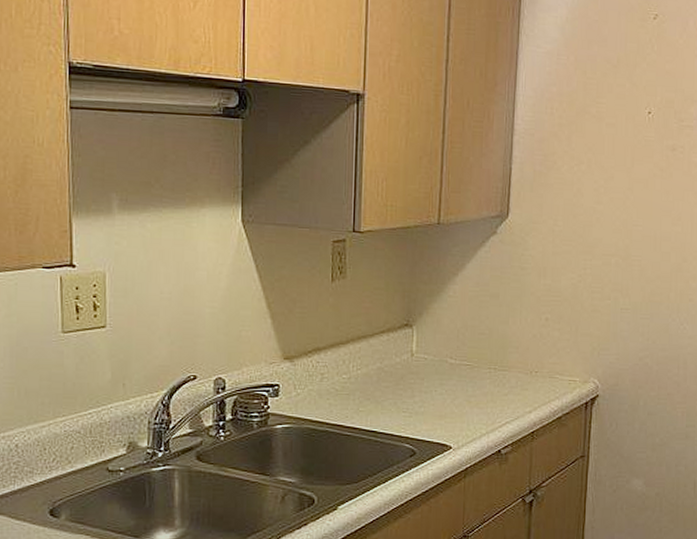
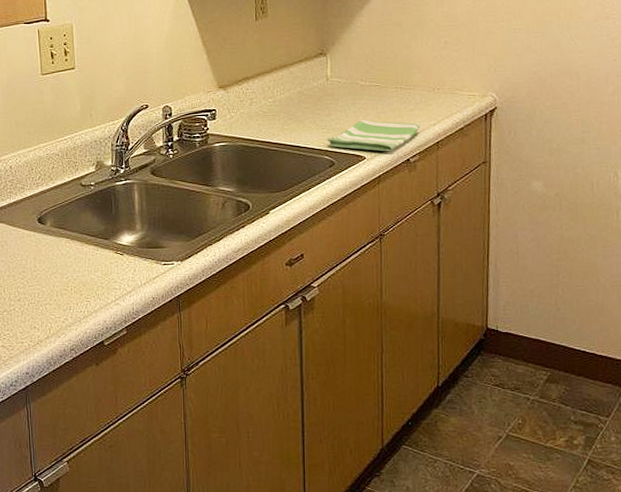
dish towel: none [408,404,515,441] -> present [327,120,421,152]

